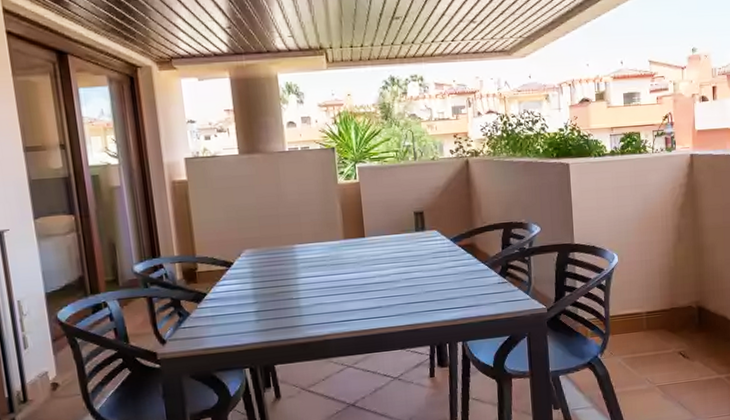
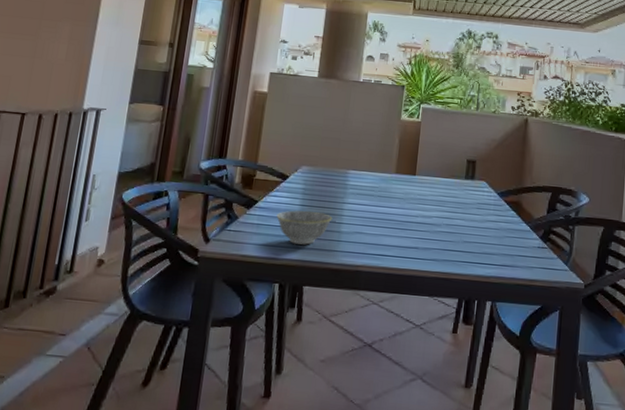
bowl: none [230,292,289,328] -> present [276,210,333,245]

